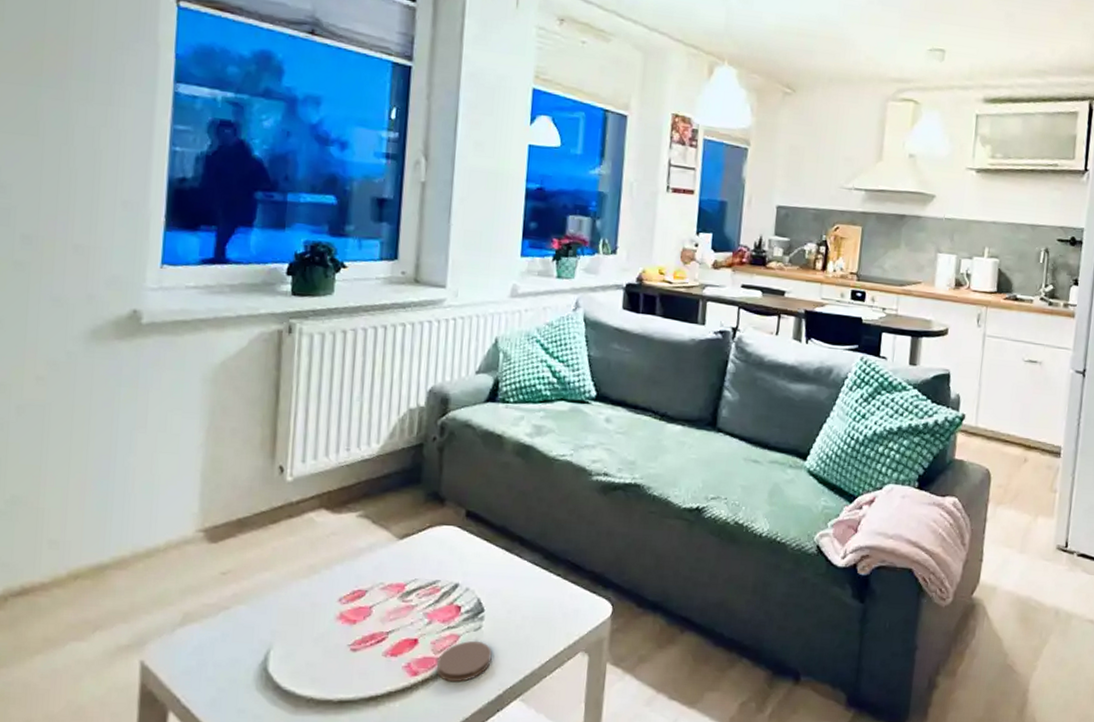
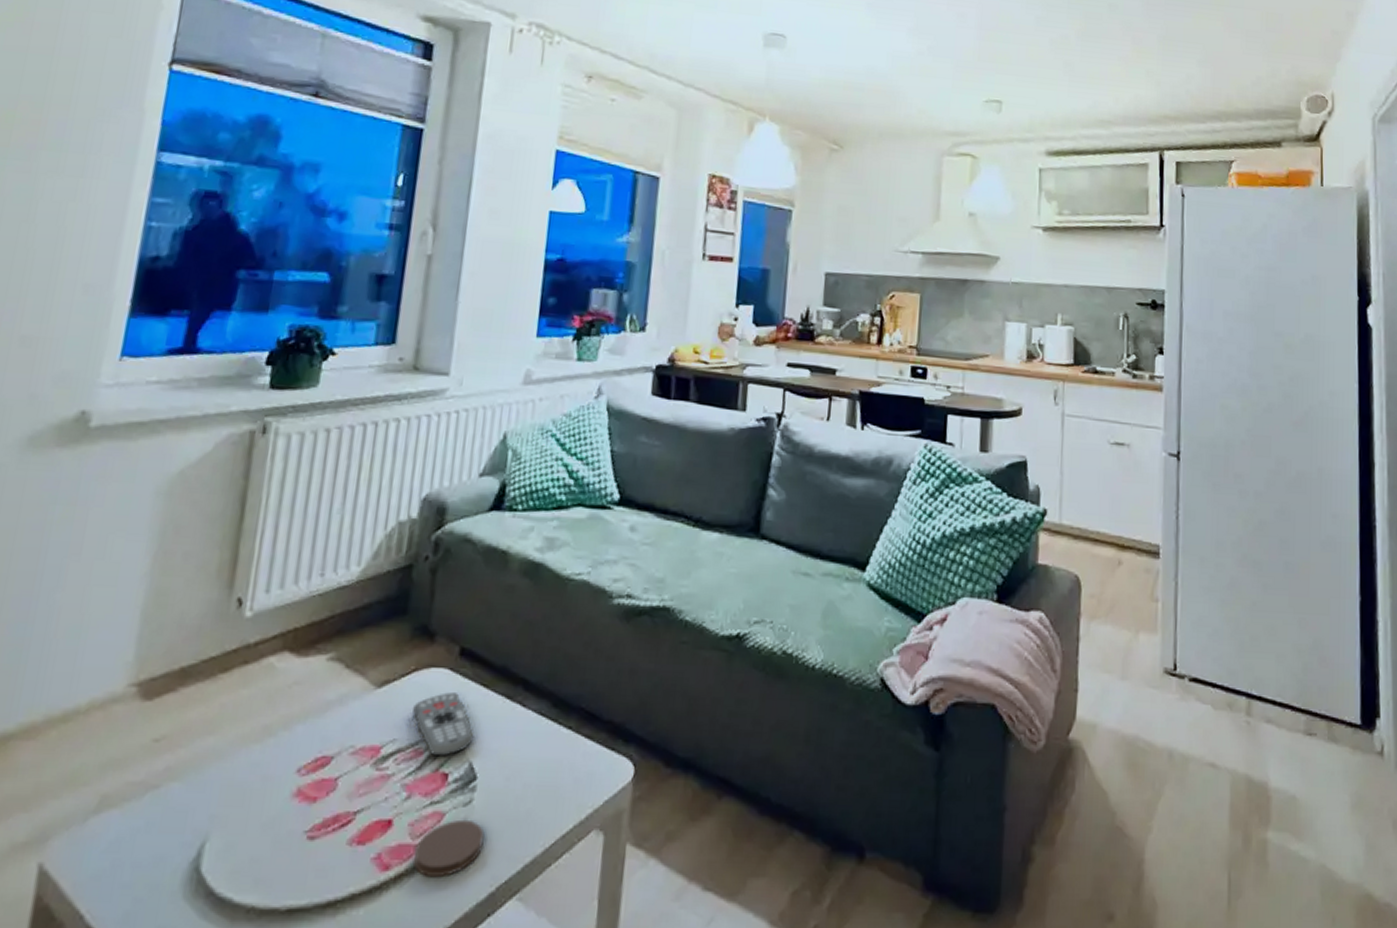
remote control: none [430,545,481,594] -> present [413,692,474,757]

